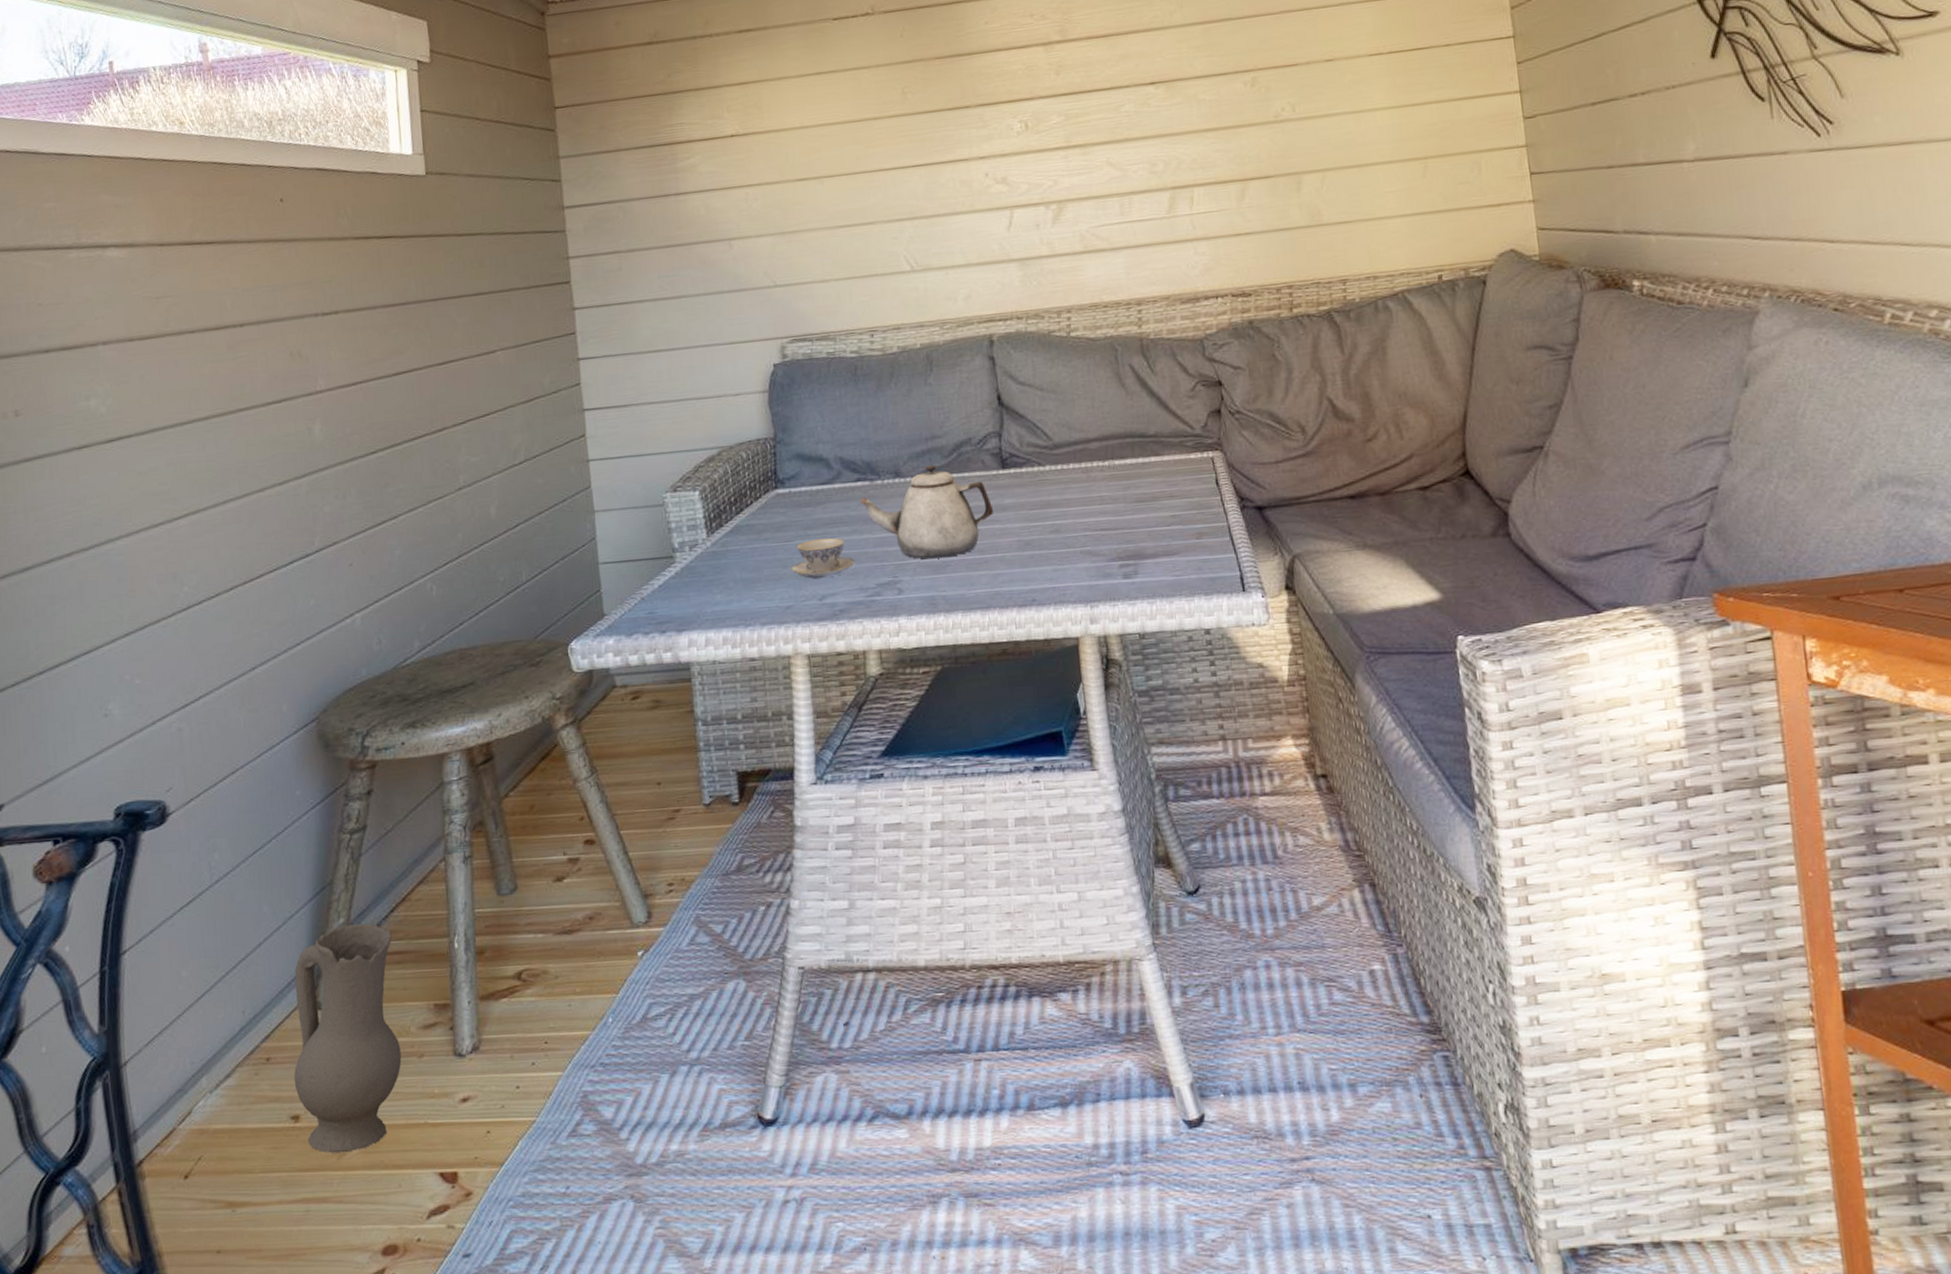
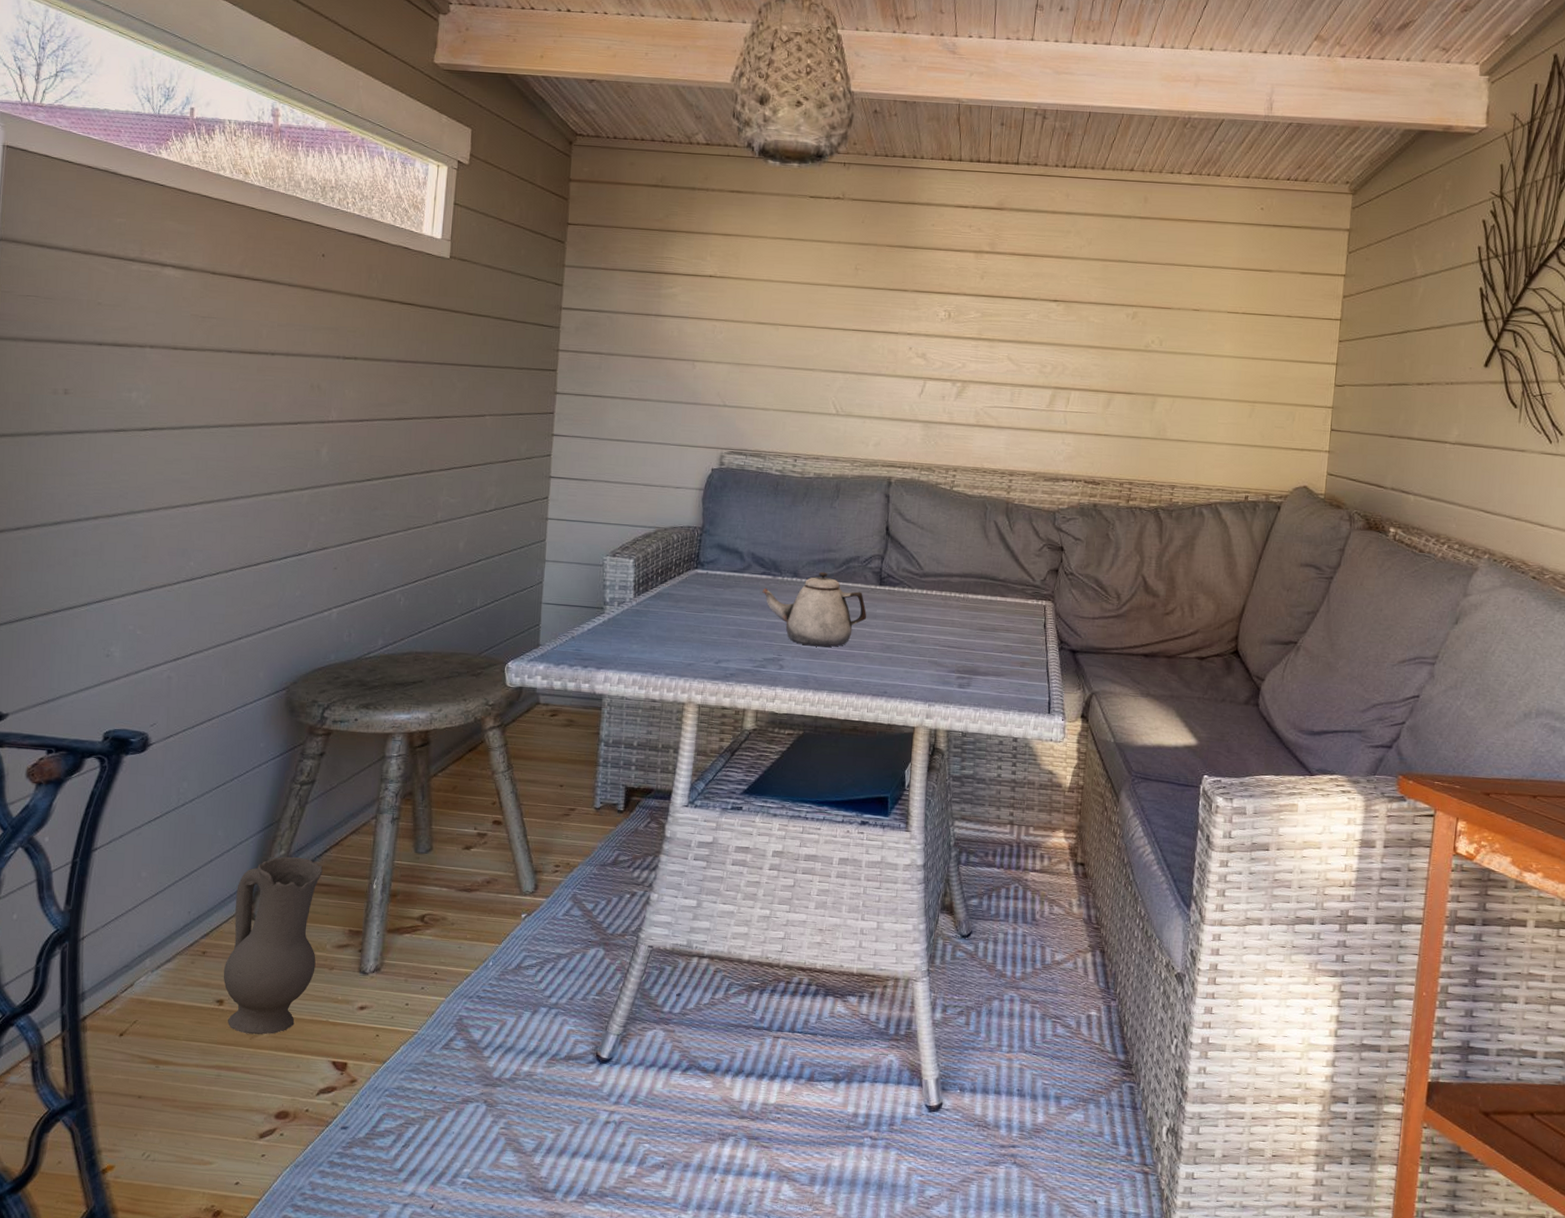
teacup: present [791,538,855,579] -> none [697,614,749,647]

